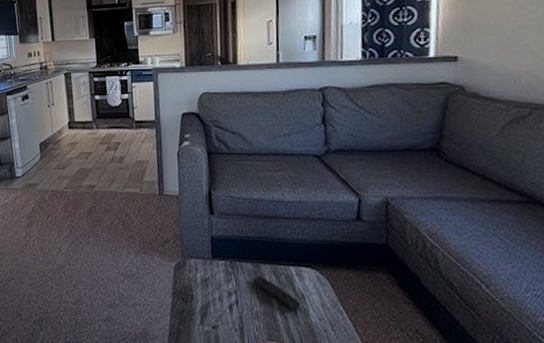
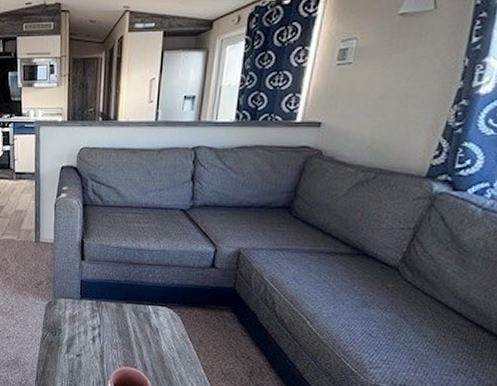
remote control: present [253,276,301,312] -> none [115,313,155,343]

